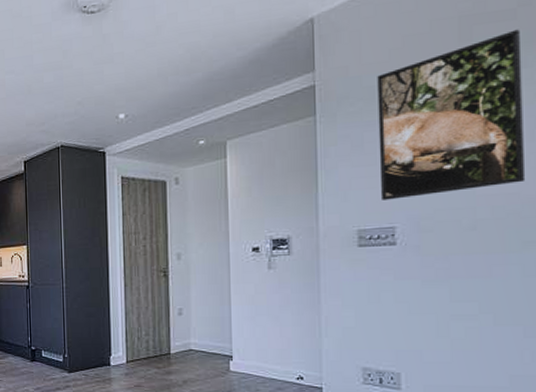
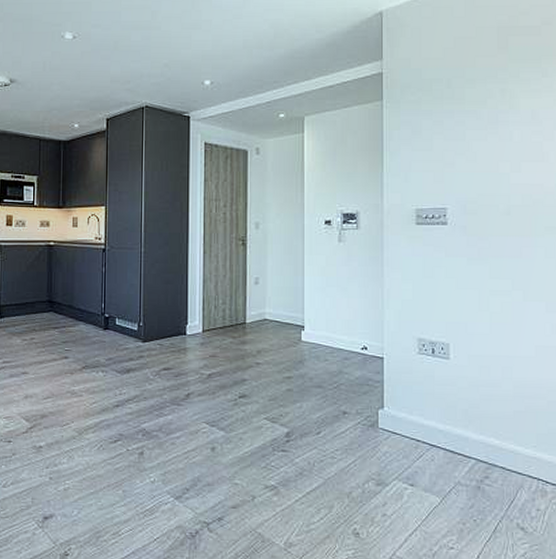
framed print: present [377,29,526,200] -> none [434,44,548,183]

